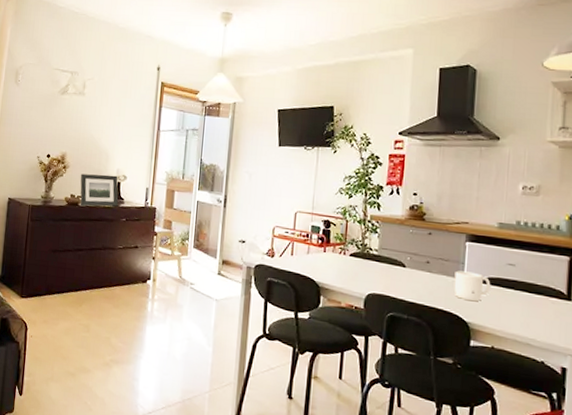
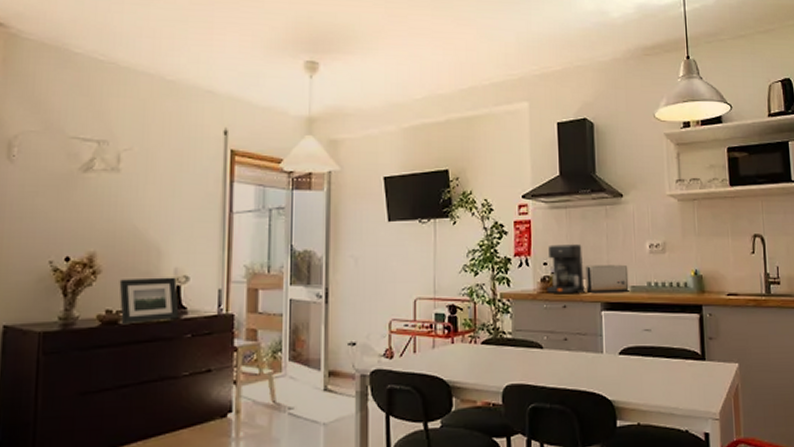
coffee maker: none [414,178,453,224] -> present [547,244,585,294]
toaster: none [452,199,498,227] -> present [584,264,629,294]
mug: present [454,270,491,302] -> none [594,344,631,377]

